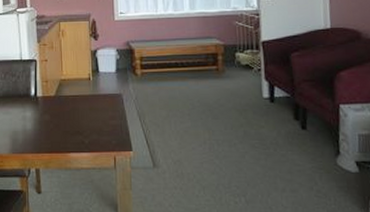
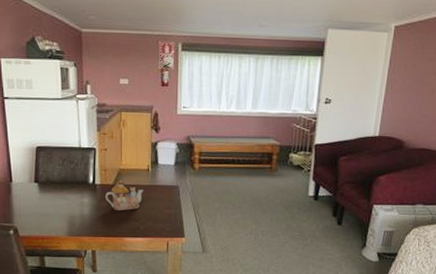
teapot: none [48,91,86,124] -> present [105,180,144,211]

